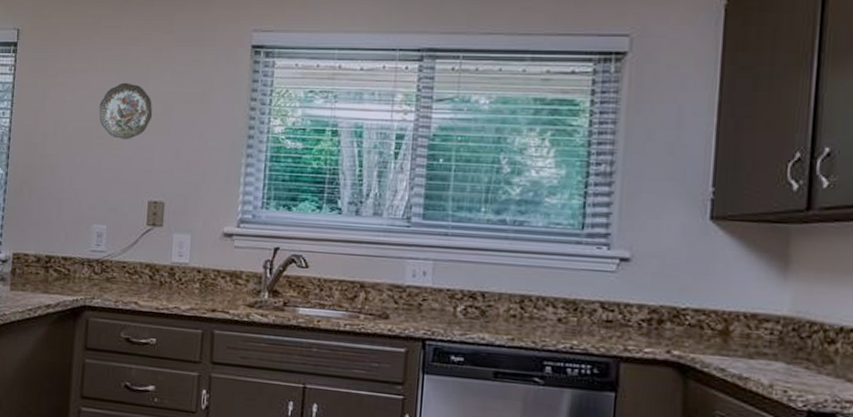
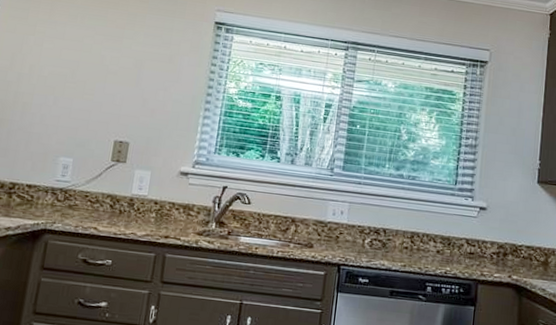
decorative plate: present [98,82,153,139] -> none [74,38,125,87]

